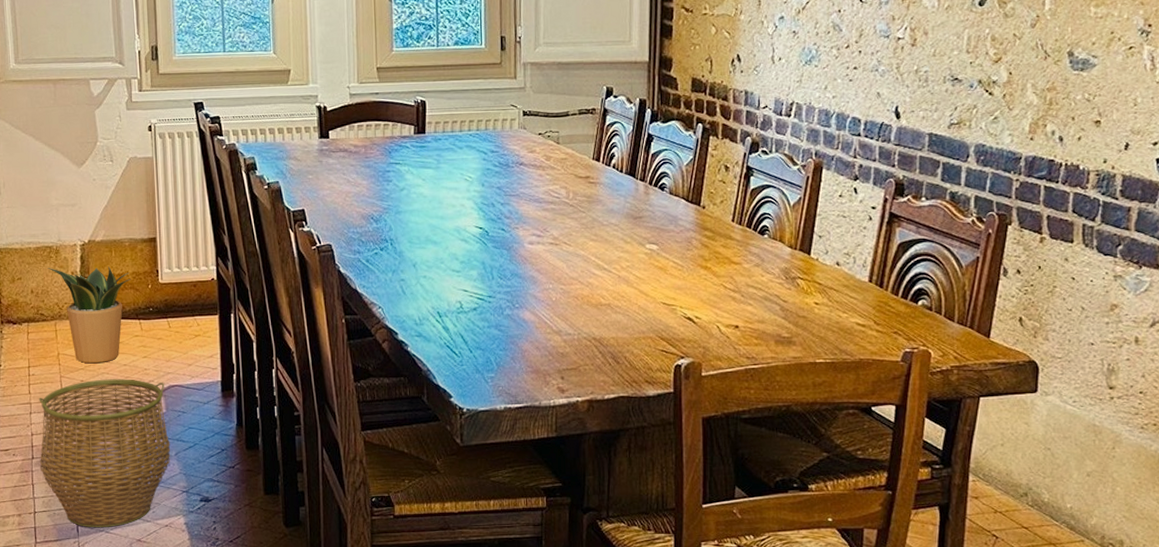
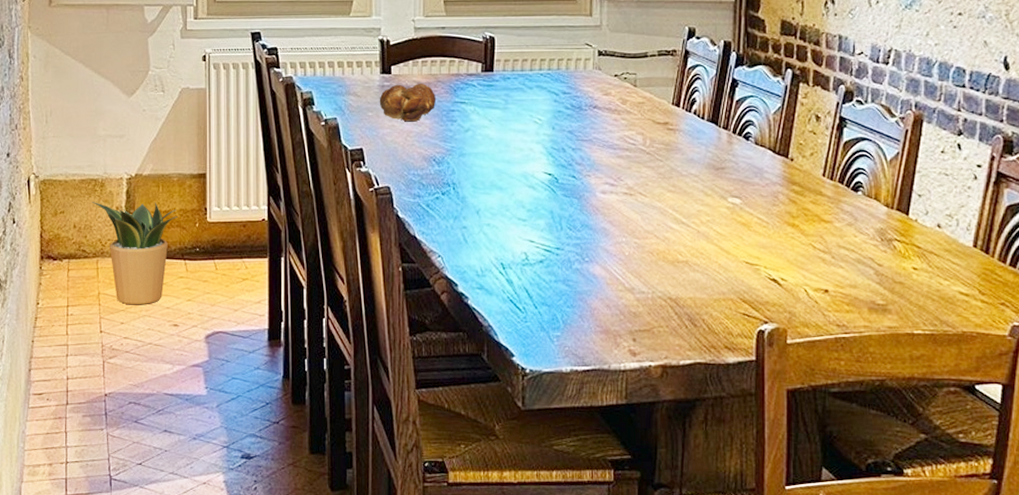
basket: present [39,379,171,528] -> none [74,322,212,483]
bread loaf: none [318,146,373,183] -> present [379,82,437,122]

